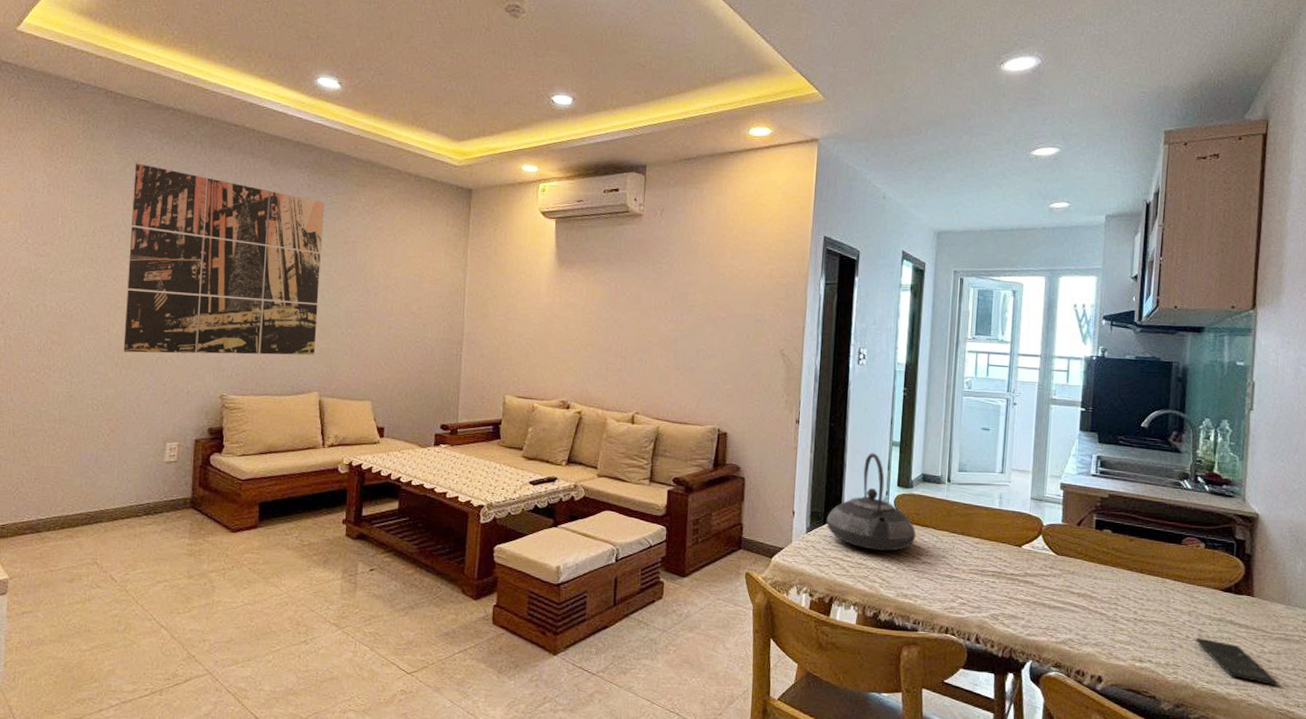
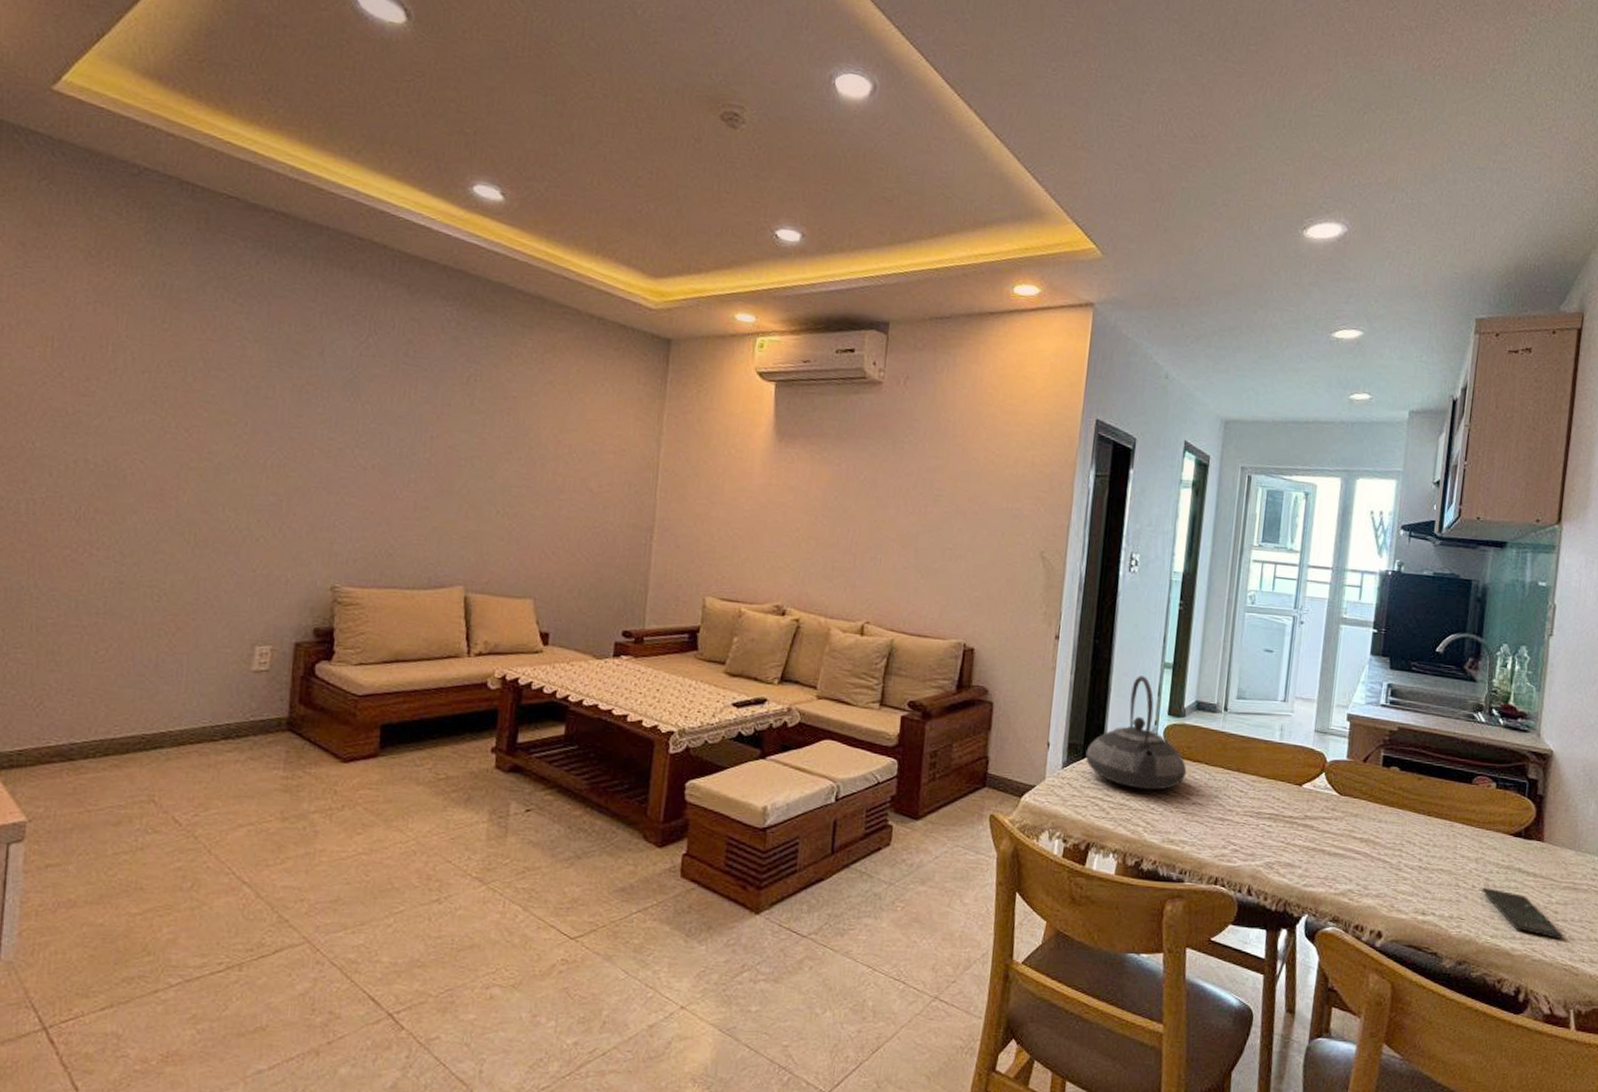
wall art: present [123,163,324,356] -> none [197,279,477,539]

